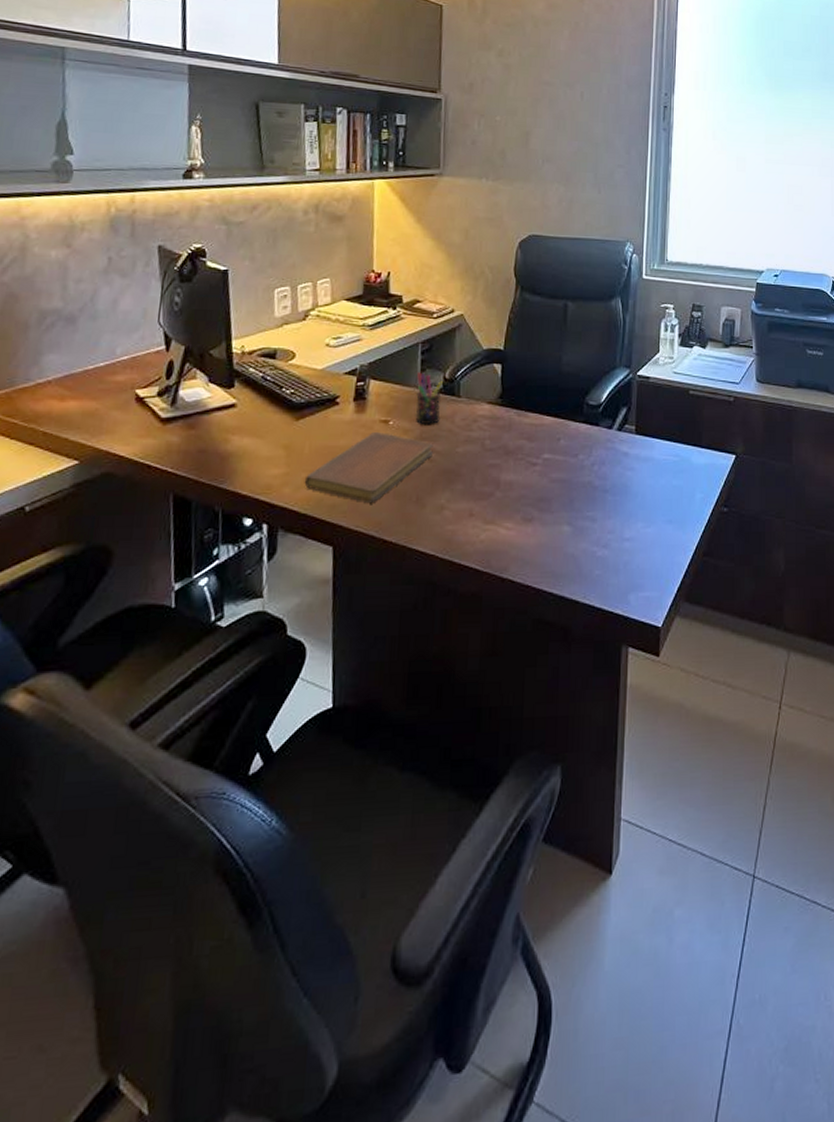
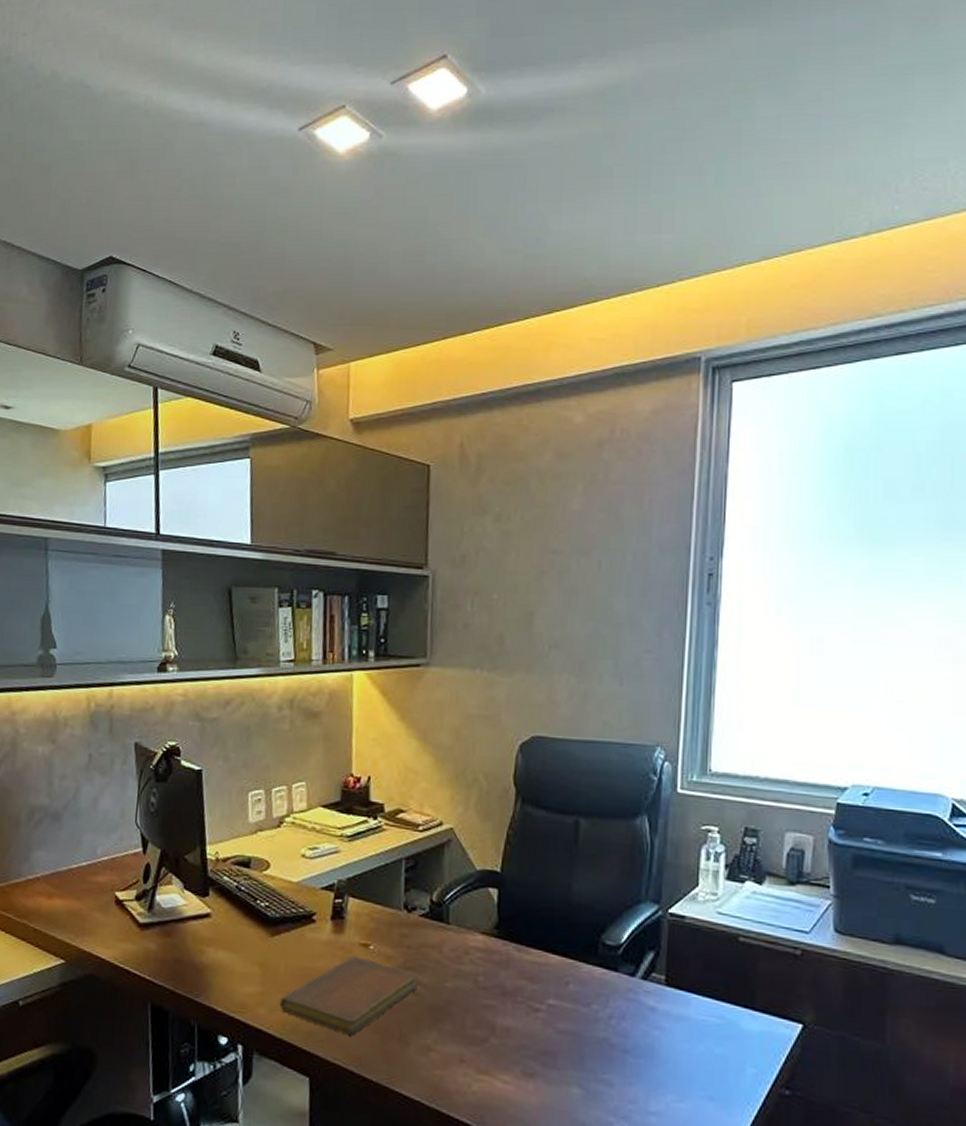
pen holder: present [415,372,443,425] -> none [398,892,429,953]

